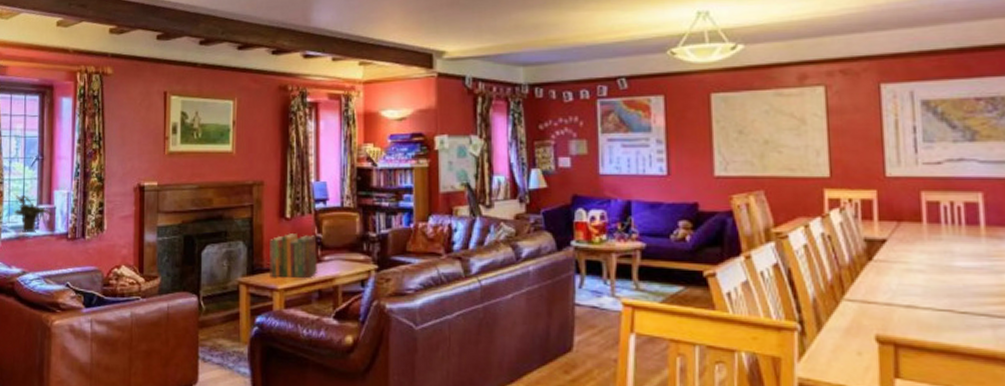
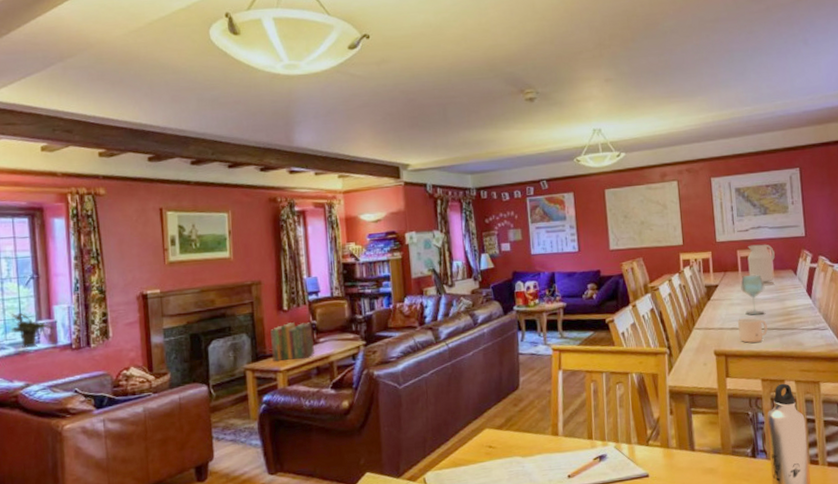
mug: none [918,293,971,333] -> present [738,317,768,343]
wine glass: none [925,230,968,292] -> present [740,275,765,316]
water jug: none [939,185,988,248] -> present [747,244,775,286]

